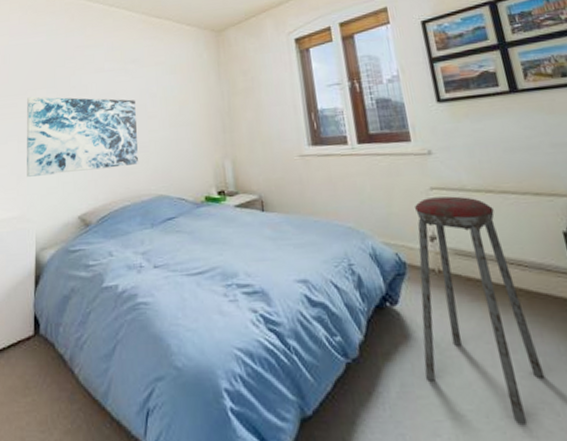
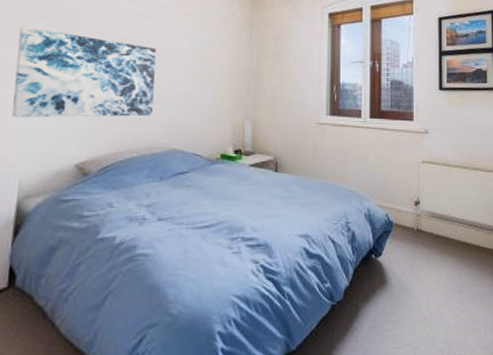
music stool: present [415,196,545,426] -> none [392,169,478,347]

